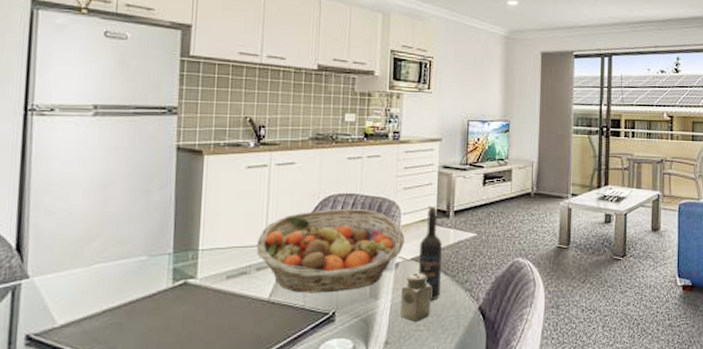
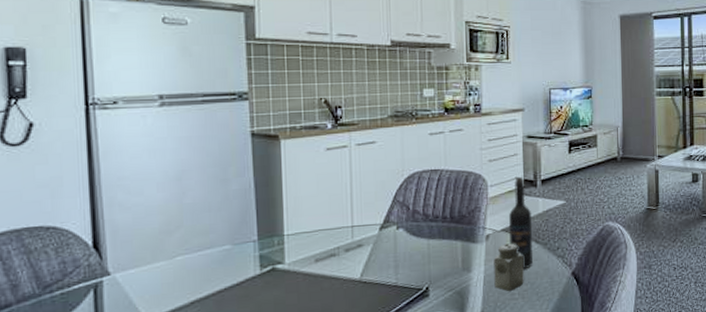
fruit basket: present [256,208,405,293] -> none [343,183,494,271]

